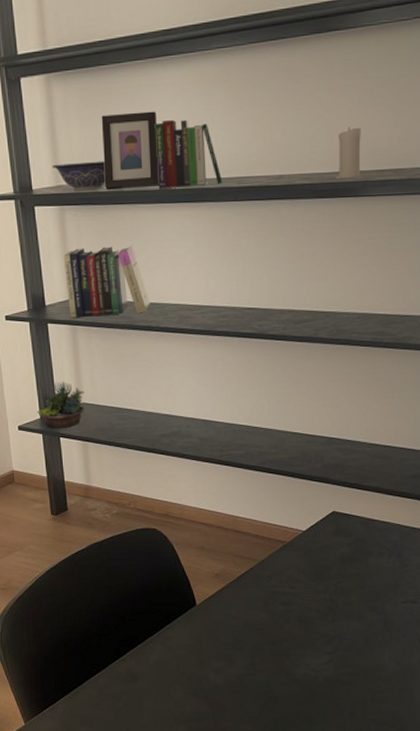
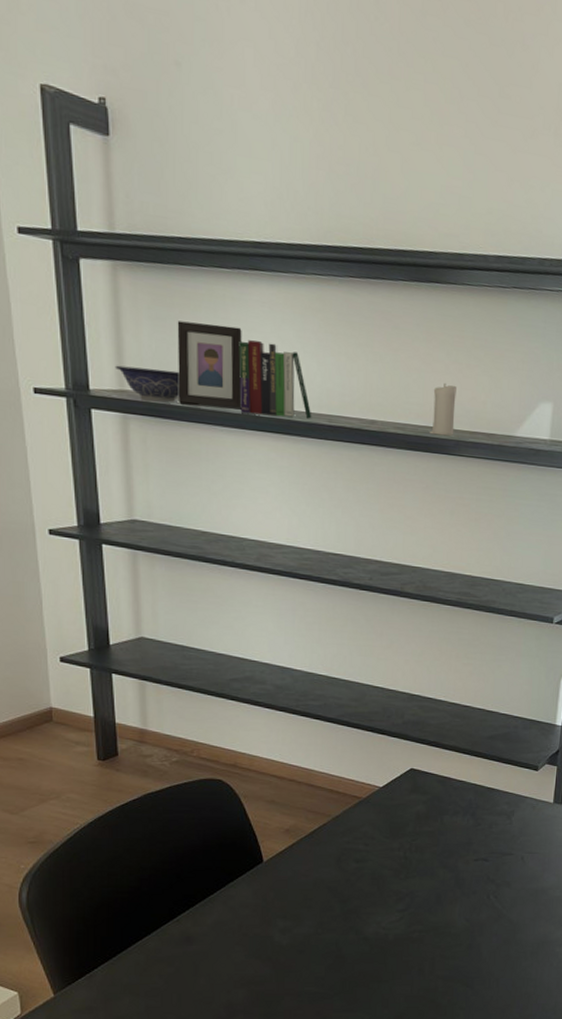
succulent planter: present [37,380,85,428] -> none [84,610,144,664]
books: present [63,246,151,317] -> none [125,463,227,546]

